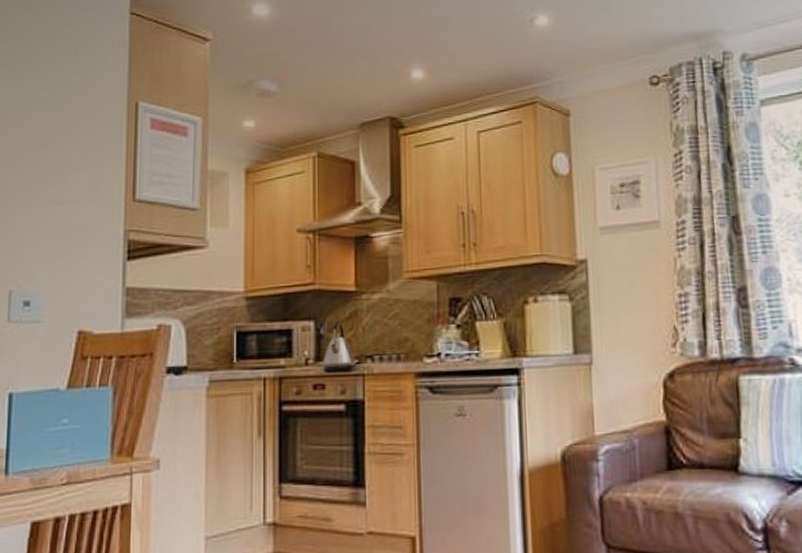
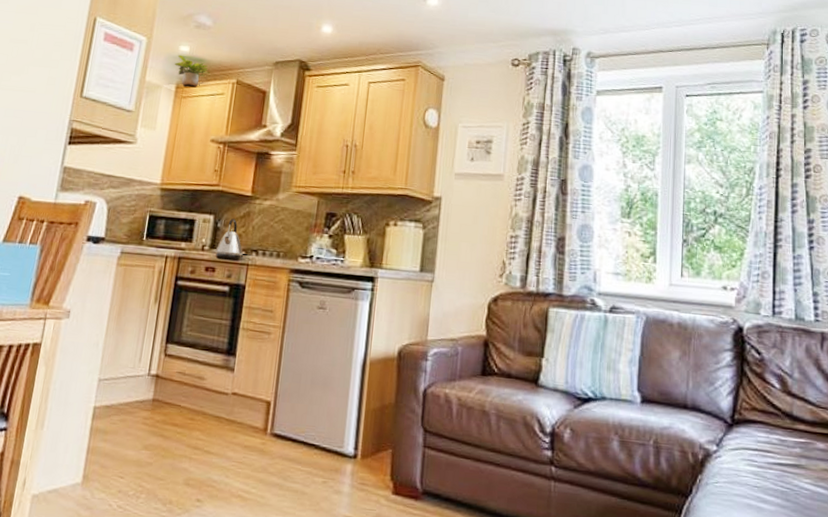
potted plant: none [240,133,283,171] -> present [175,56,210,88]

